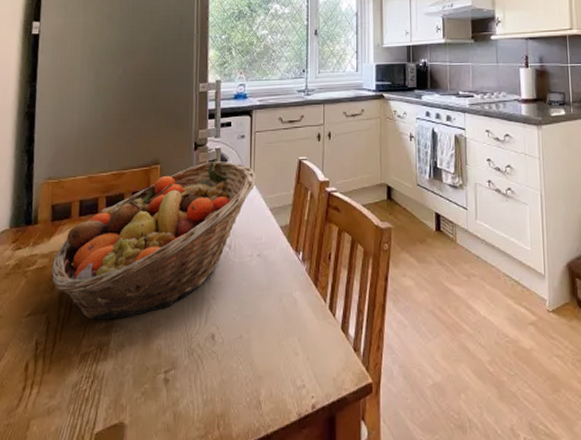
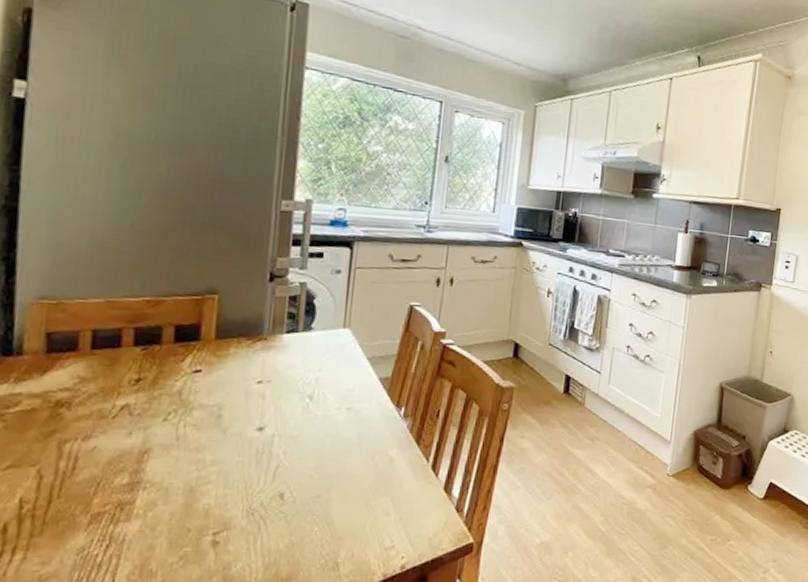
fruit basket: present [51,161,256,320] -> none [45,297,353,475]

